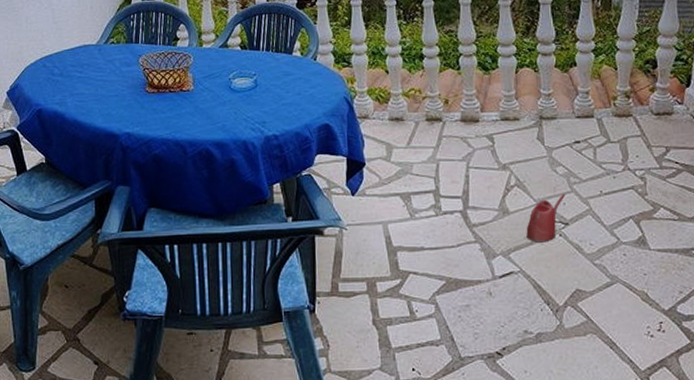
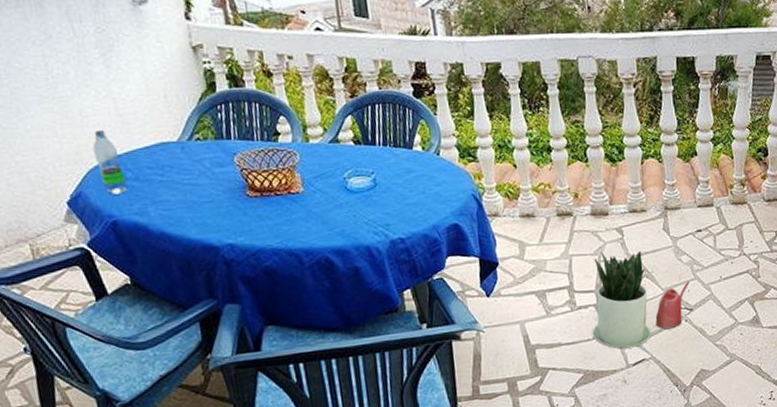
bottle: none [32,35,53,87] -> present [92,131,128,195]
planter: none [457,158,522,259] -> present [592,250,652,349]

